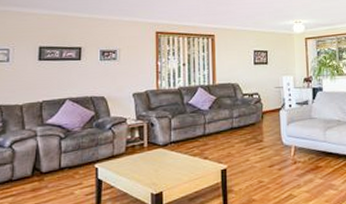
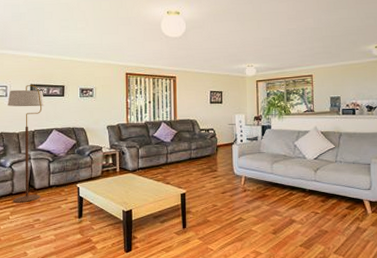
floor lamp: none [9,47,56,192] -> present [7,85,44,203]

